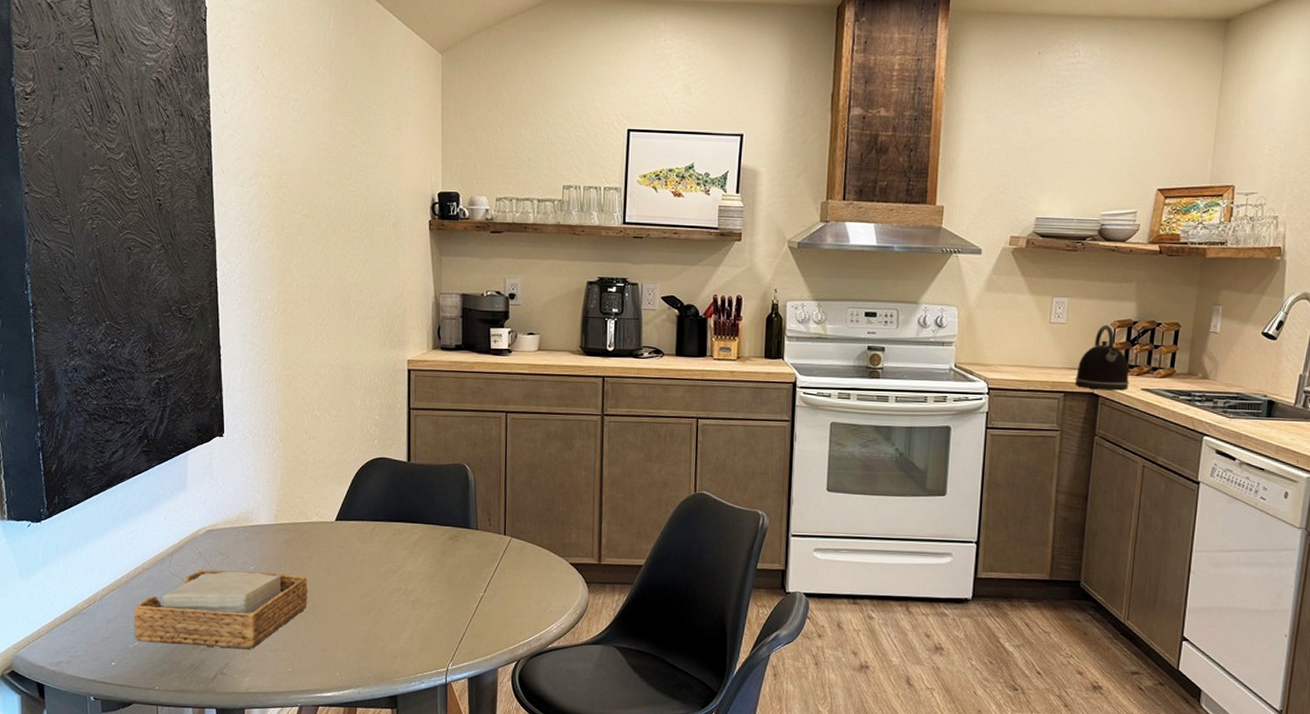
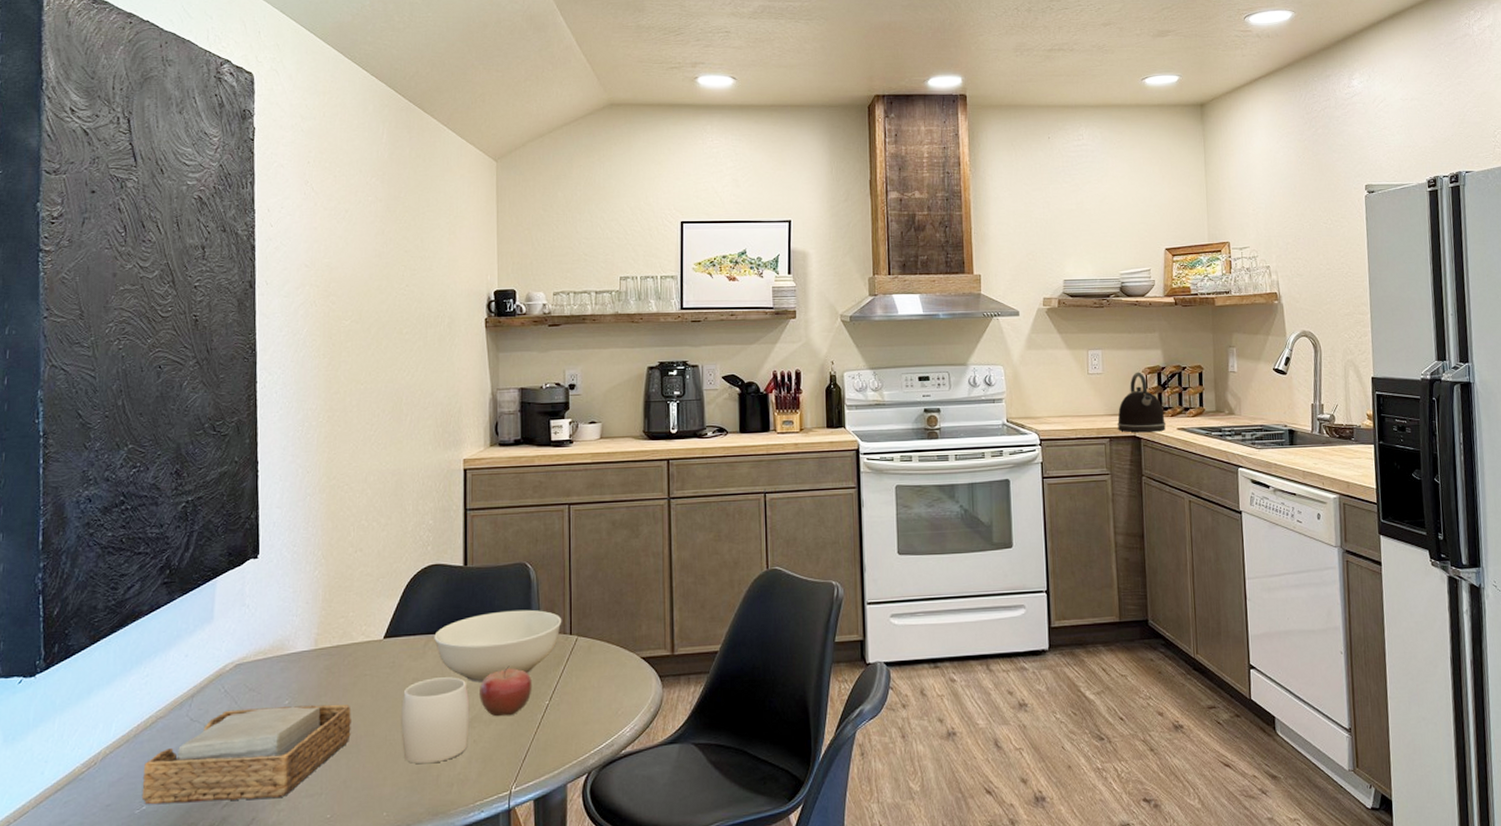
mug: none [351,561,412,636] -> present [401,677,470,764]
bowl: none [380,507,497,570] -> present [434,609,562,683]
fruit: none [421,557,469,603] -> present [479,666,532,717]

